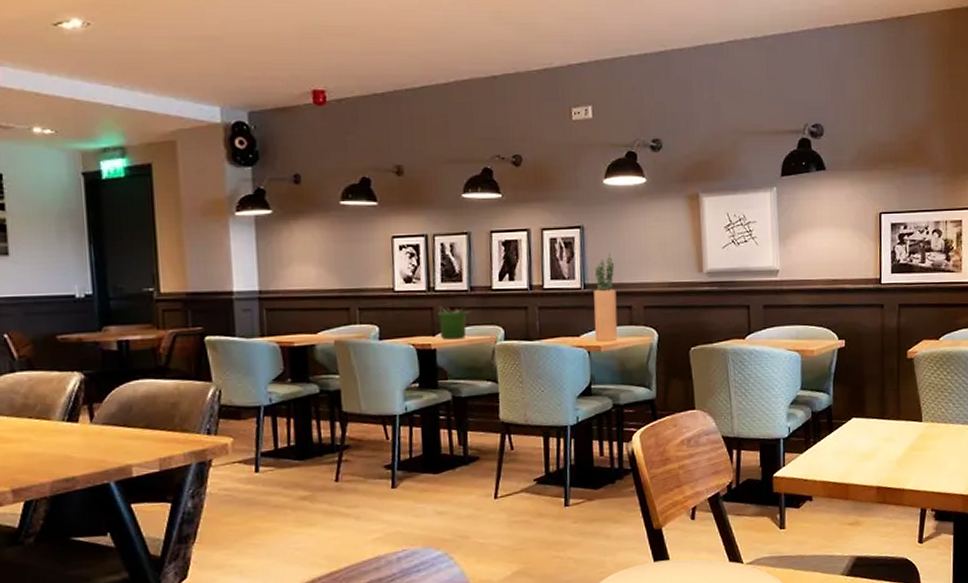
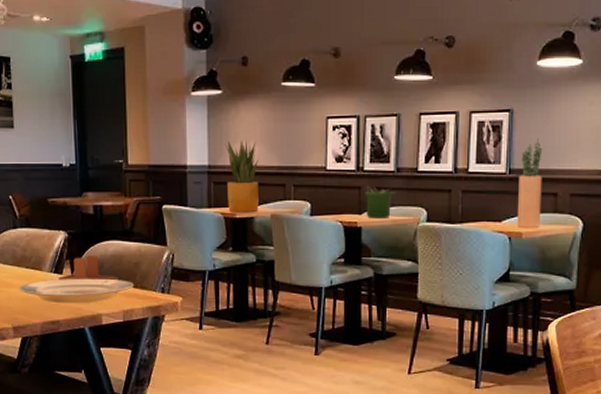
plate: none [19,423,173,457] -> present [18,278,135,304]
napkin holder: none [72,398,153,430] -> present [58,256,120,281]
planter: none [277,262,320,341] -> present [224,140,259,213]

